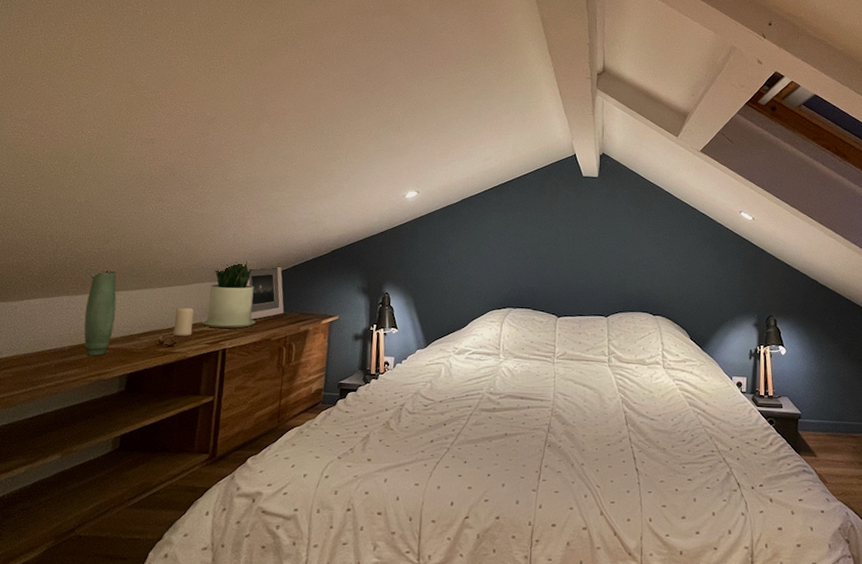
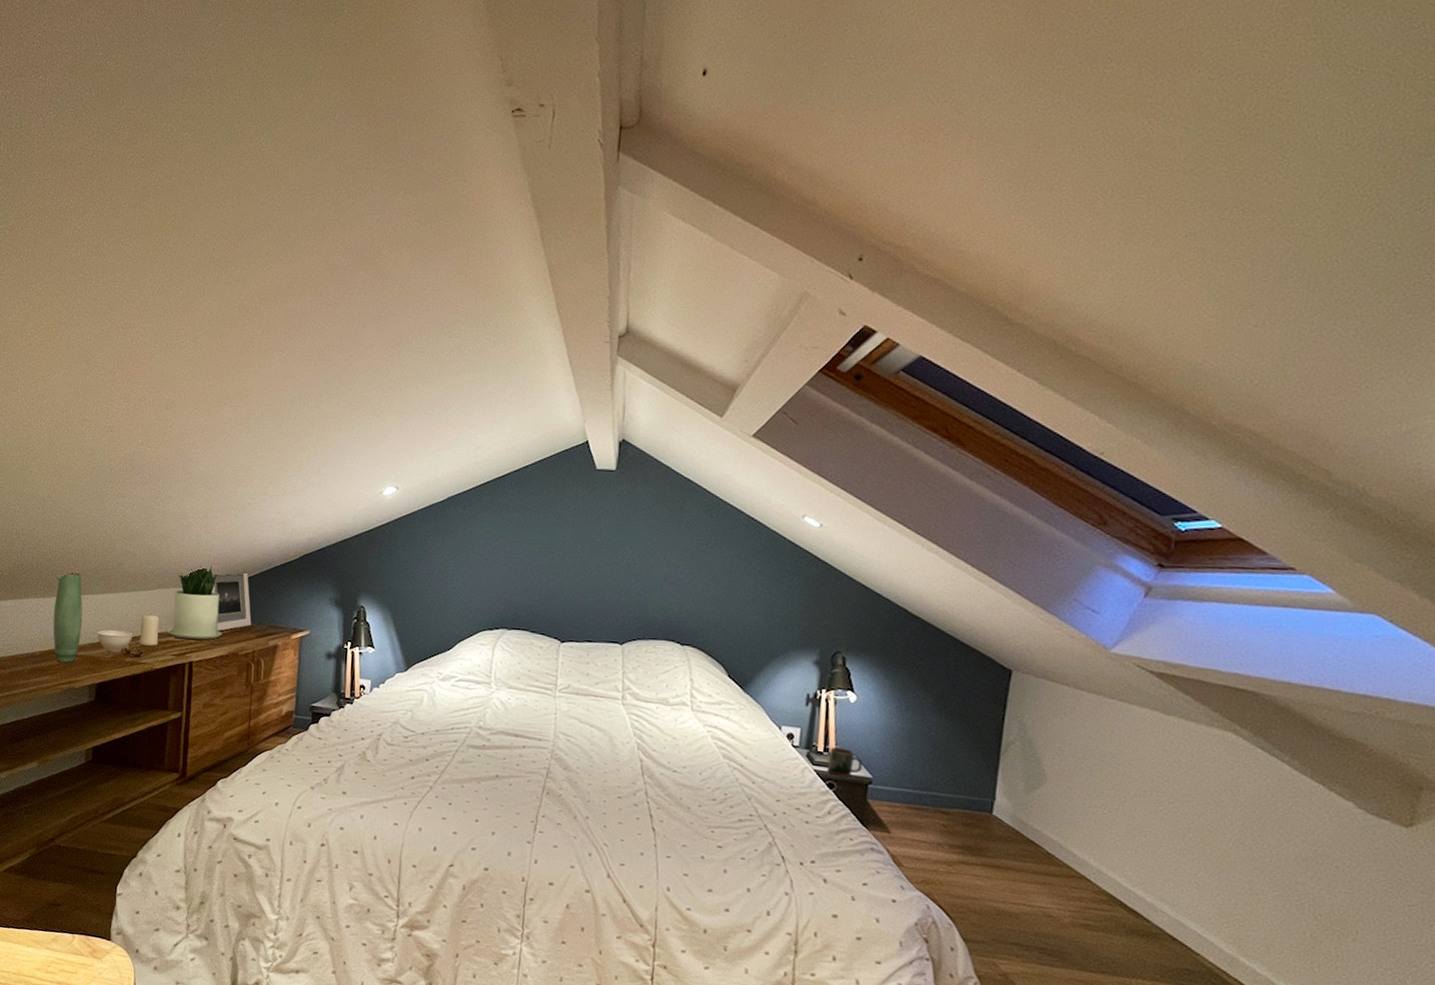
bowl: none [129,322,168,345] -> present [96,630,134,654]
mug: none [767,391,794,414] -> present [826,747,864,777]

